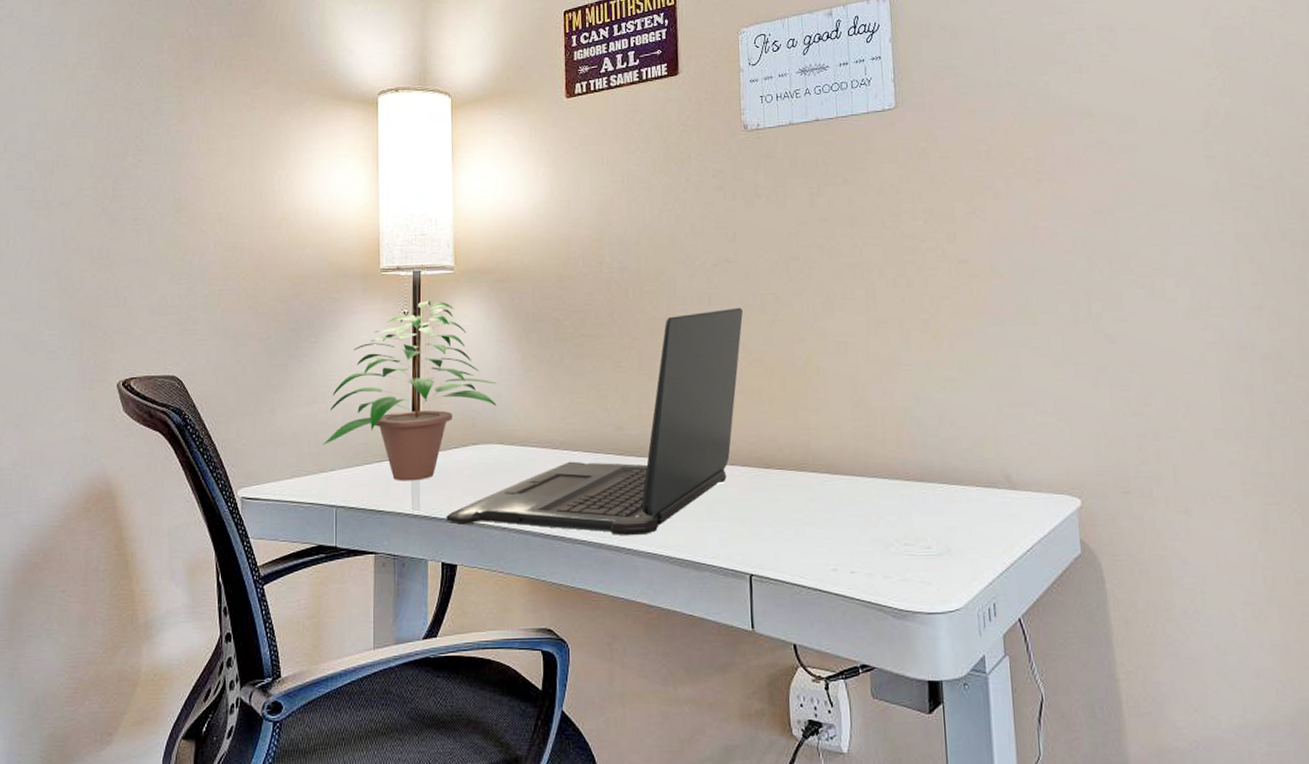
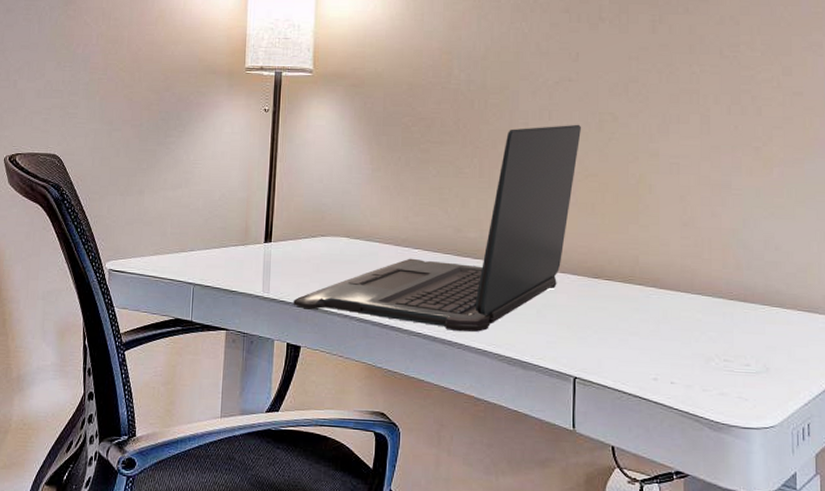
potted plant: present [323,300,497,481] -> none [184,100,346,266]

